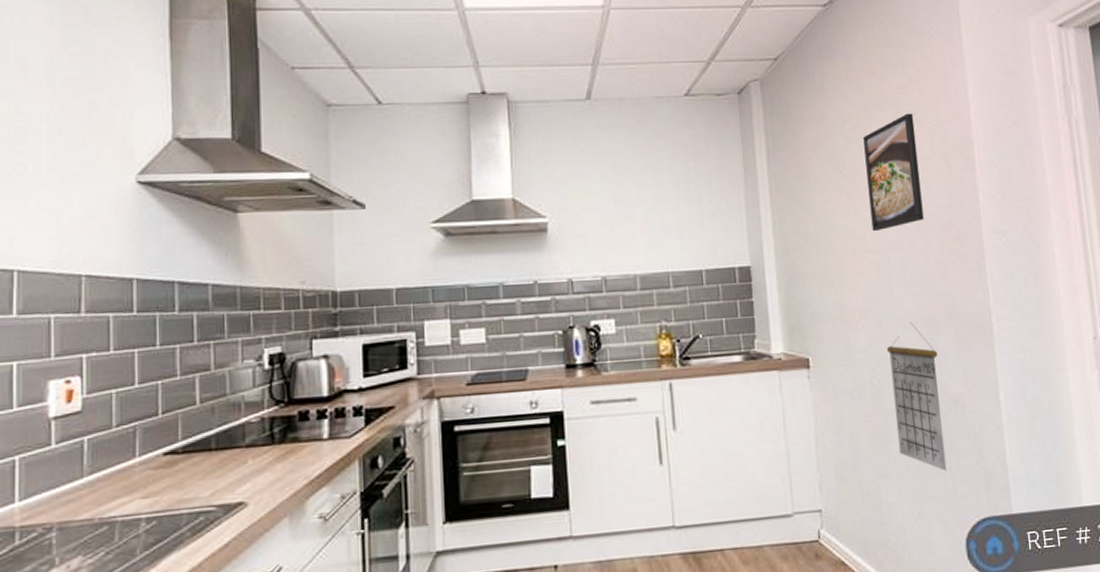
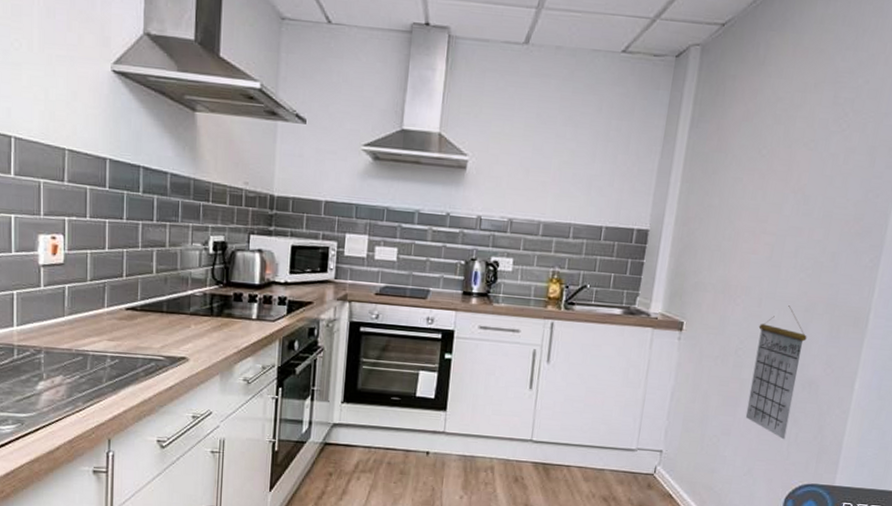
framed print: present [863,113,924,232] -> none [776,100,852,216]

